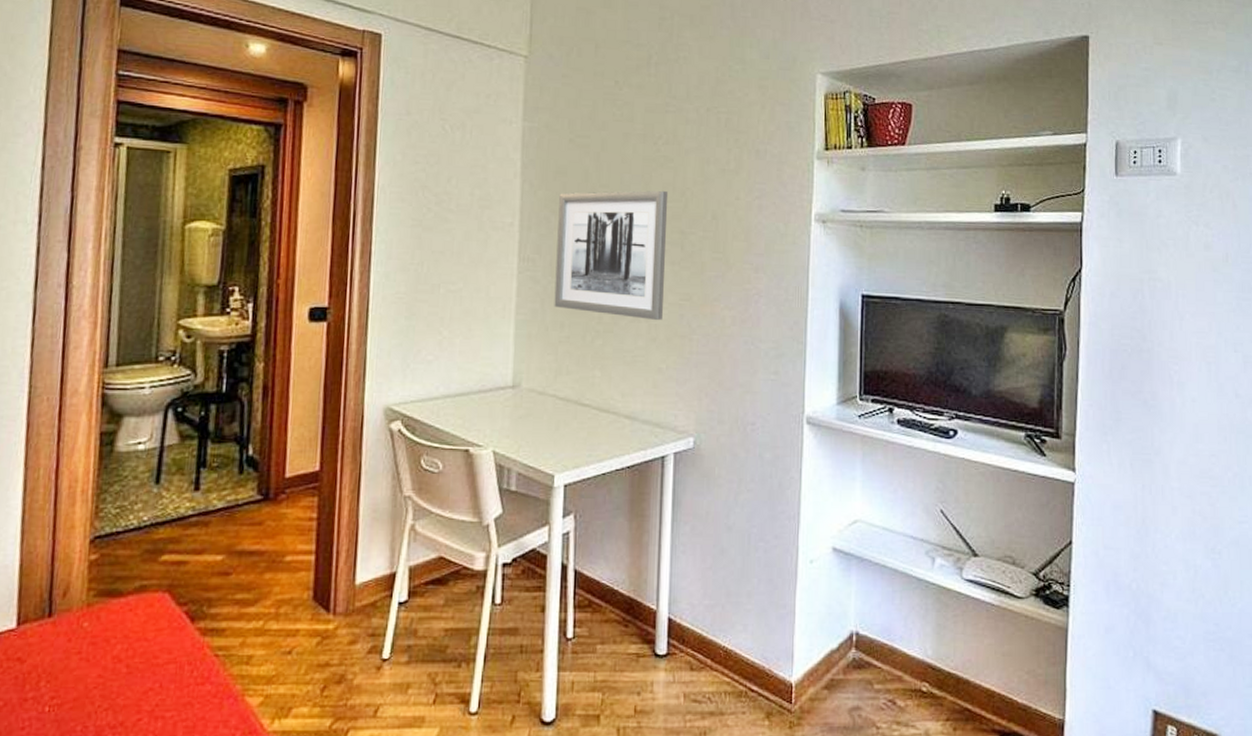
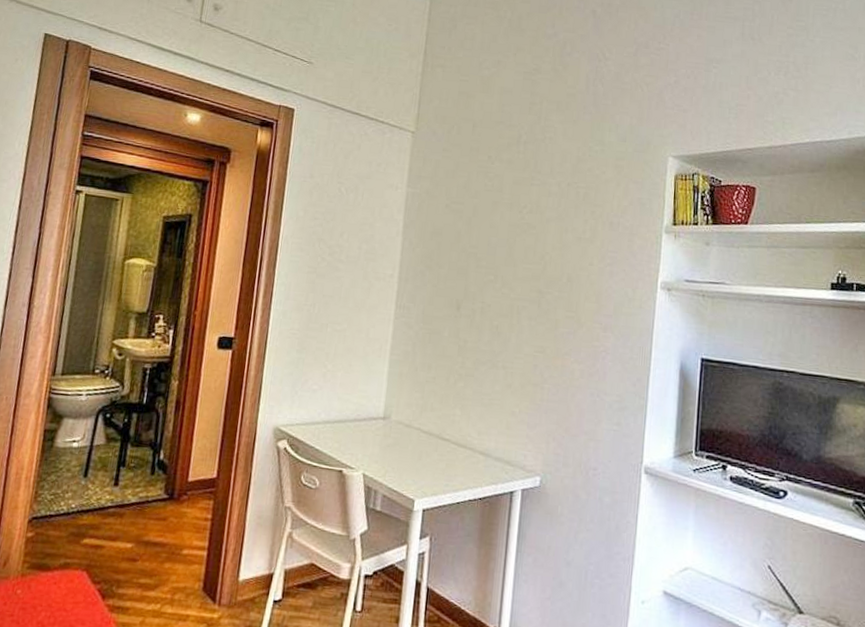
wall art: present [554,190,669,320] -> none [423,251,530,369]

